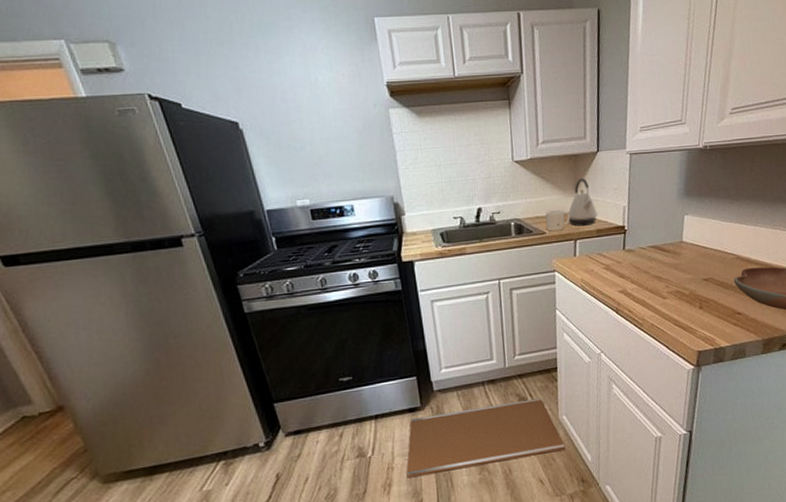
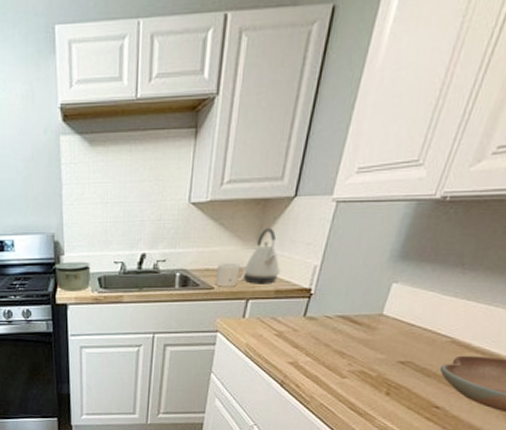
saucepan: none [397,219,434,249] -> present [55,261,91,291]

